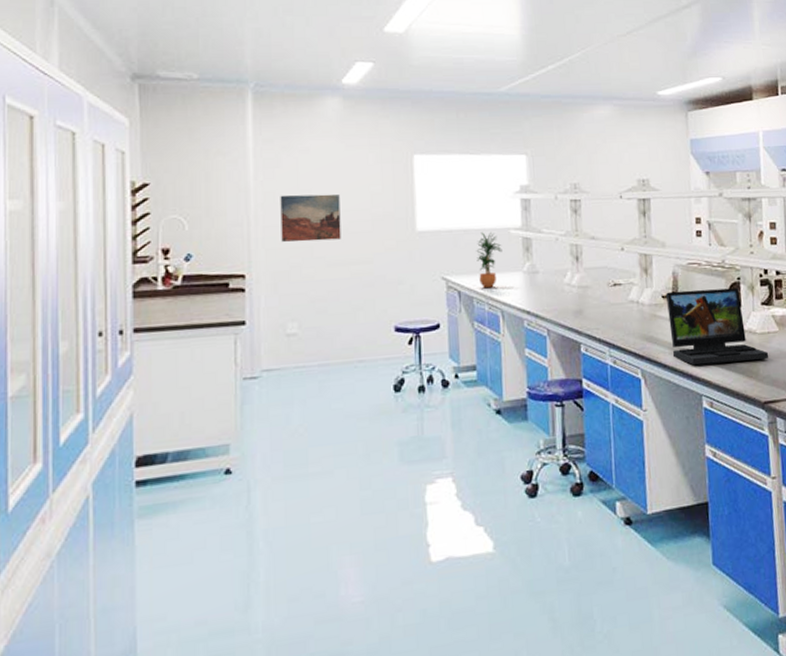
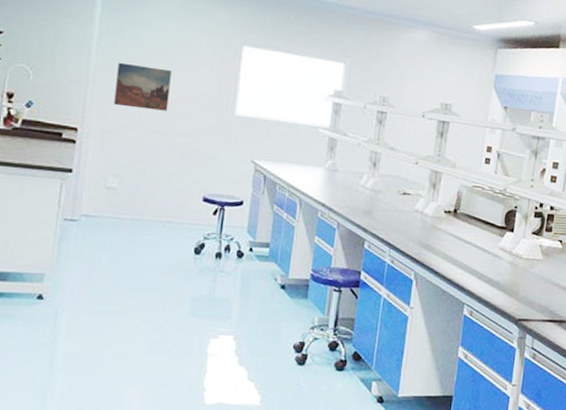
potted plant: present [476,231,503,289] -> none [284,126,310,178]
laptop: present [666,287,769,366] -> none [444,208,530,283]

